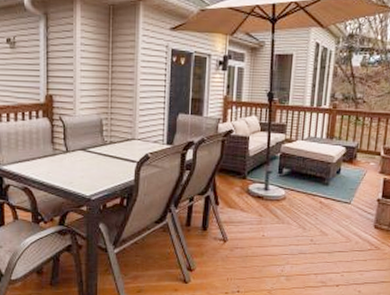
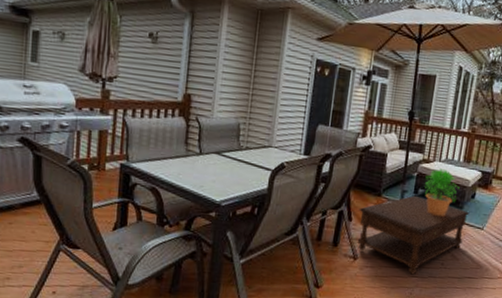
coffee table: none [225,175,336,253] -> present [357,195,470,275]
potted plant: none [289,147,324,194] -> present [425,169,460,216]

